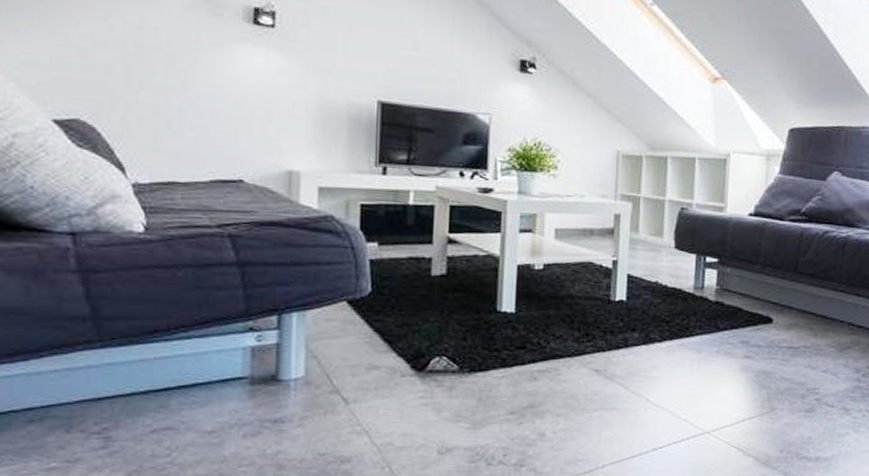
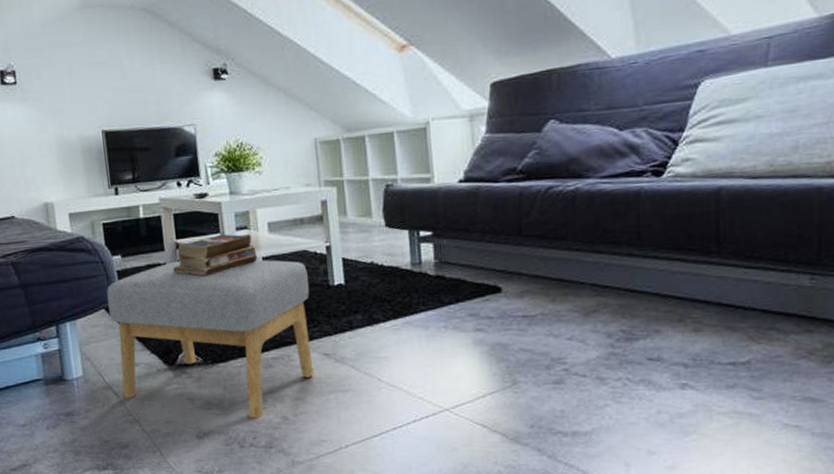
footstool: none [351,257,590,434] -> present [107,259,314,419]
books: none [440,234,538,277] -> present [173,233,257,277]

